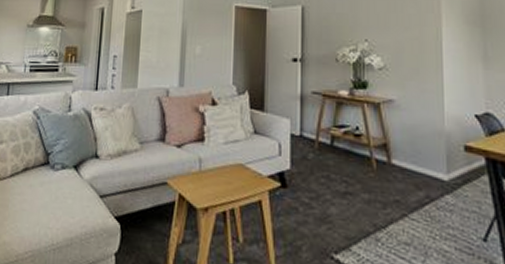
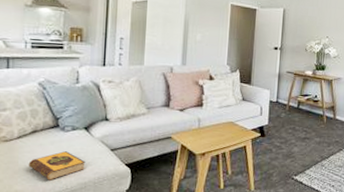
hardback book: none [18,195,73,232] -> present [28,151,86,181]

